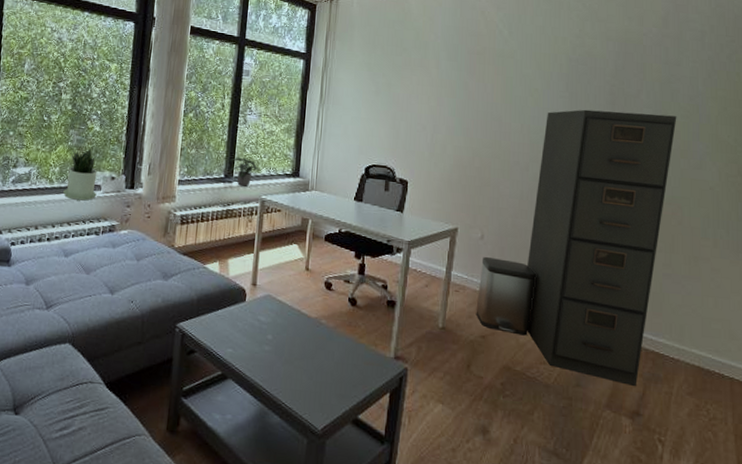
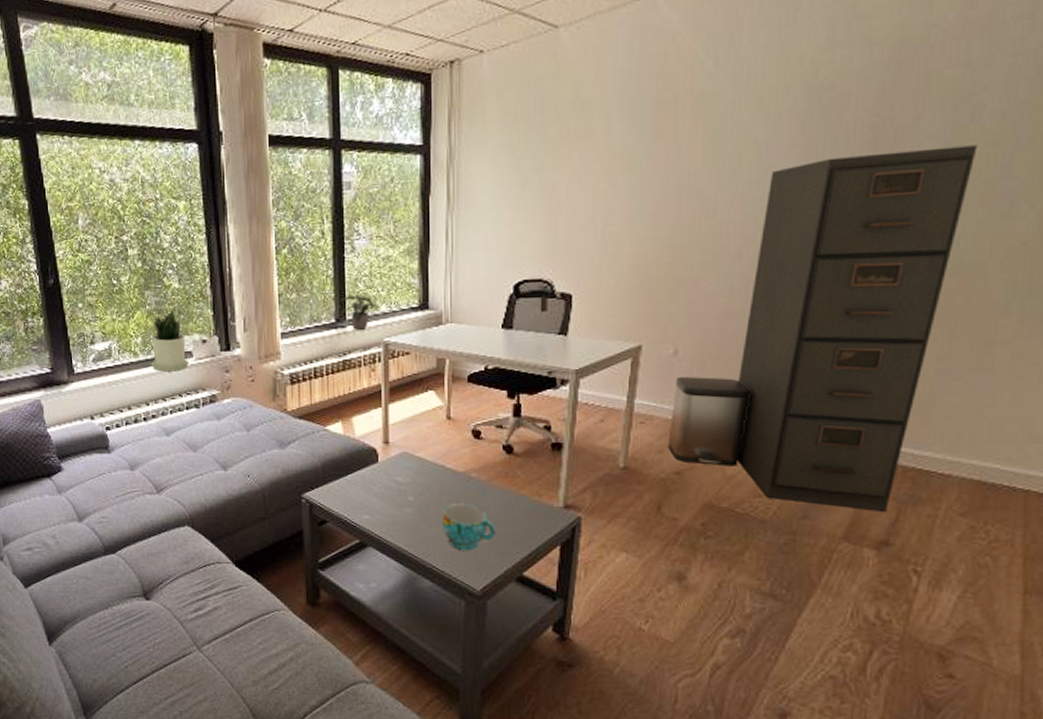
cup: none [294,345,338,390] -> present [442,504,496,550]

